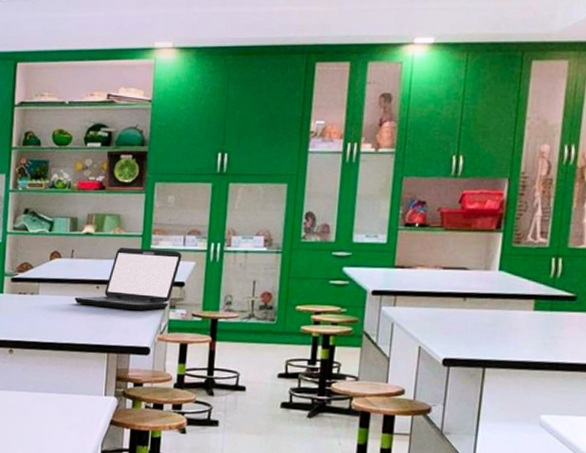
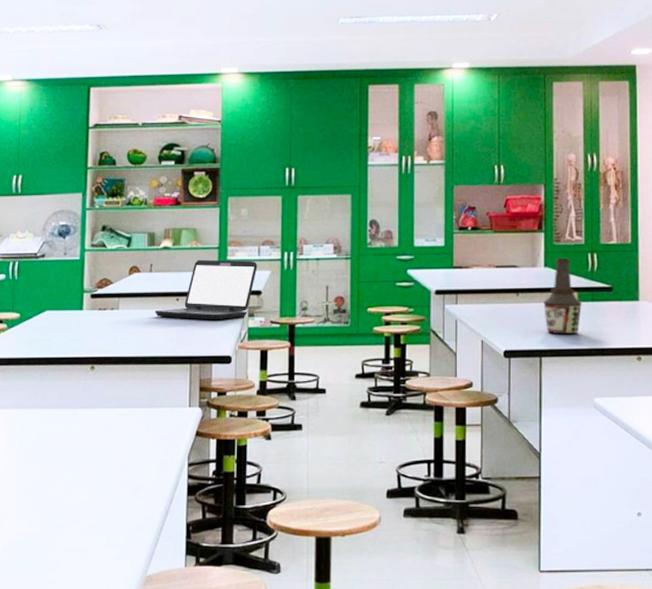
bottle: none [493,261,540,346] -> present [543,257,583,335]

